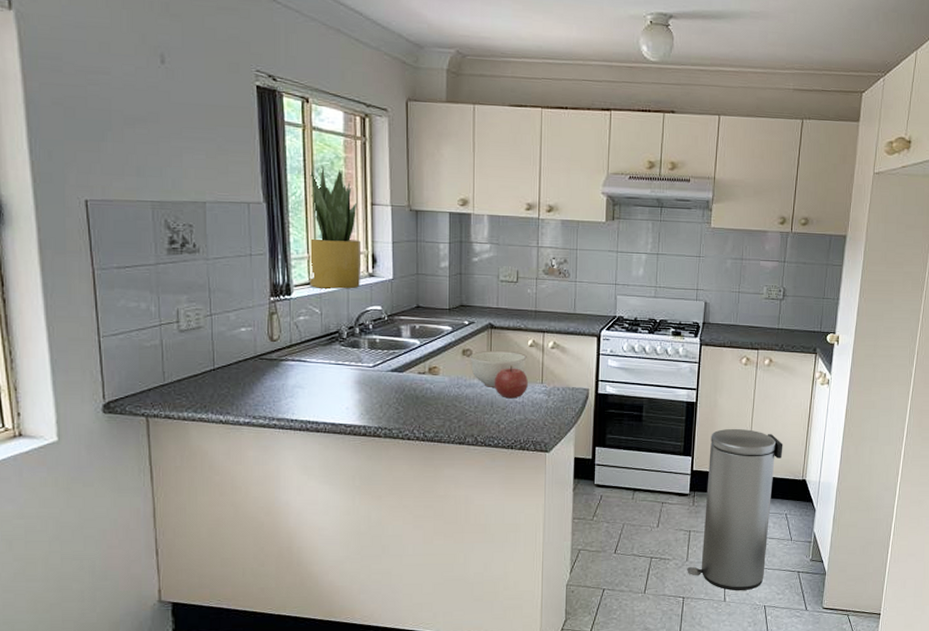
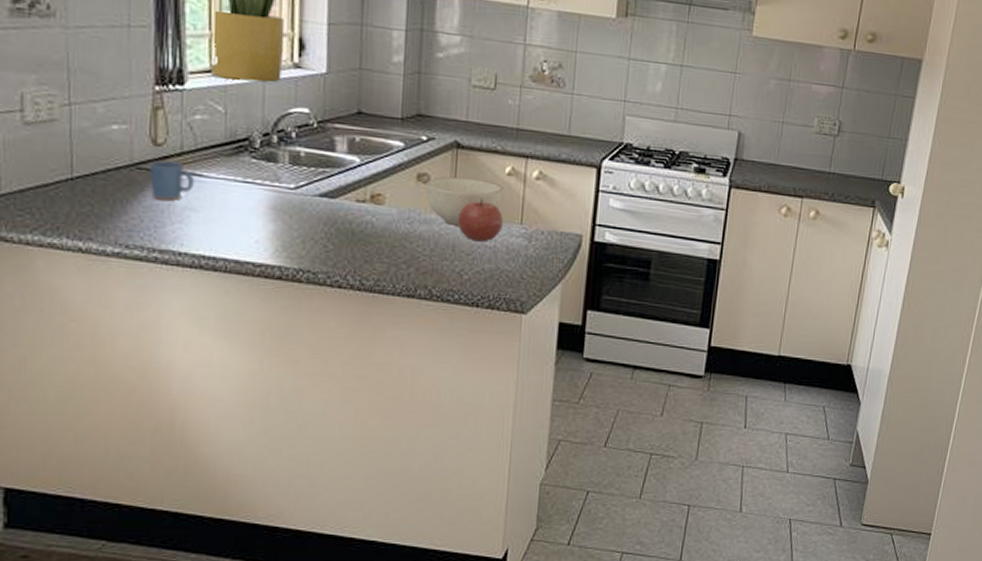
mug: none [269,352,300,381] -> present [150,160,194,200]
pedal bin: present [687,428,783,590] -> none [695,295,826,499]

